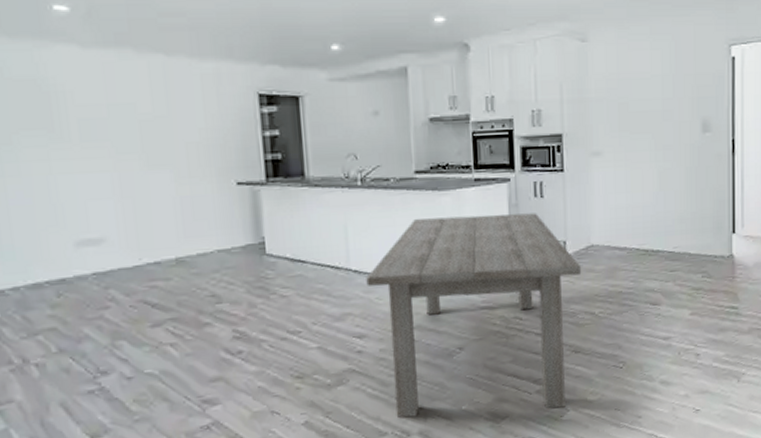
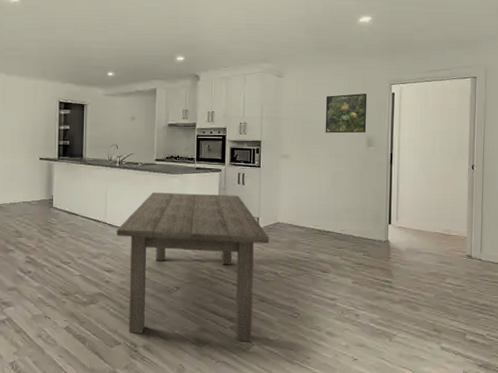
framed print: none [646,60,701,118] -> present [325,94,367,134]

